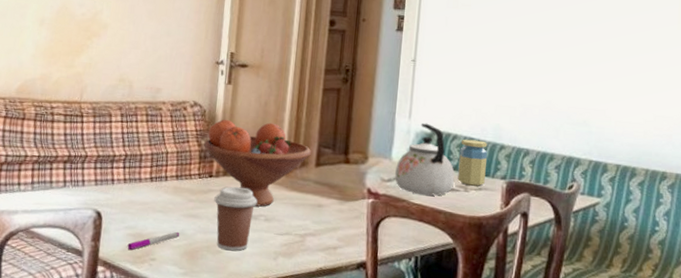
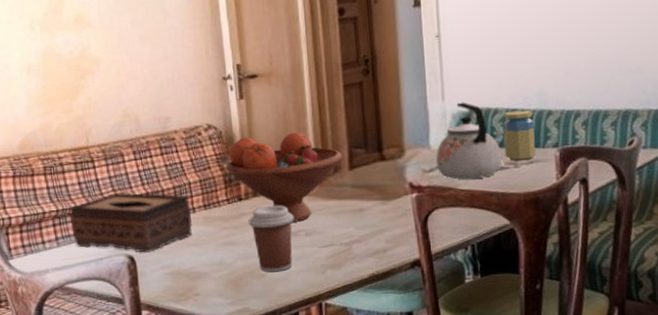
tissue box: none [48,149,164,212] -> present [70,193,193,253]
pen: present [127,231,180,251] -> none [167,262,220,290]

